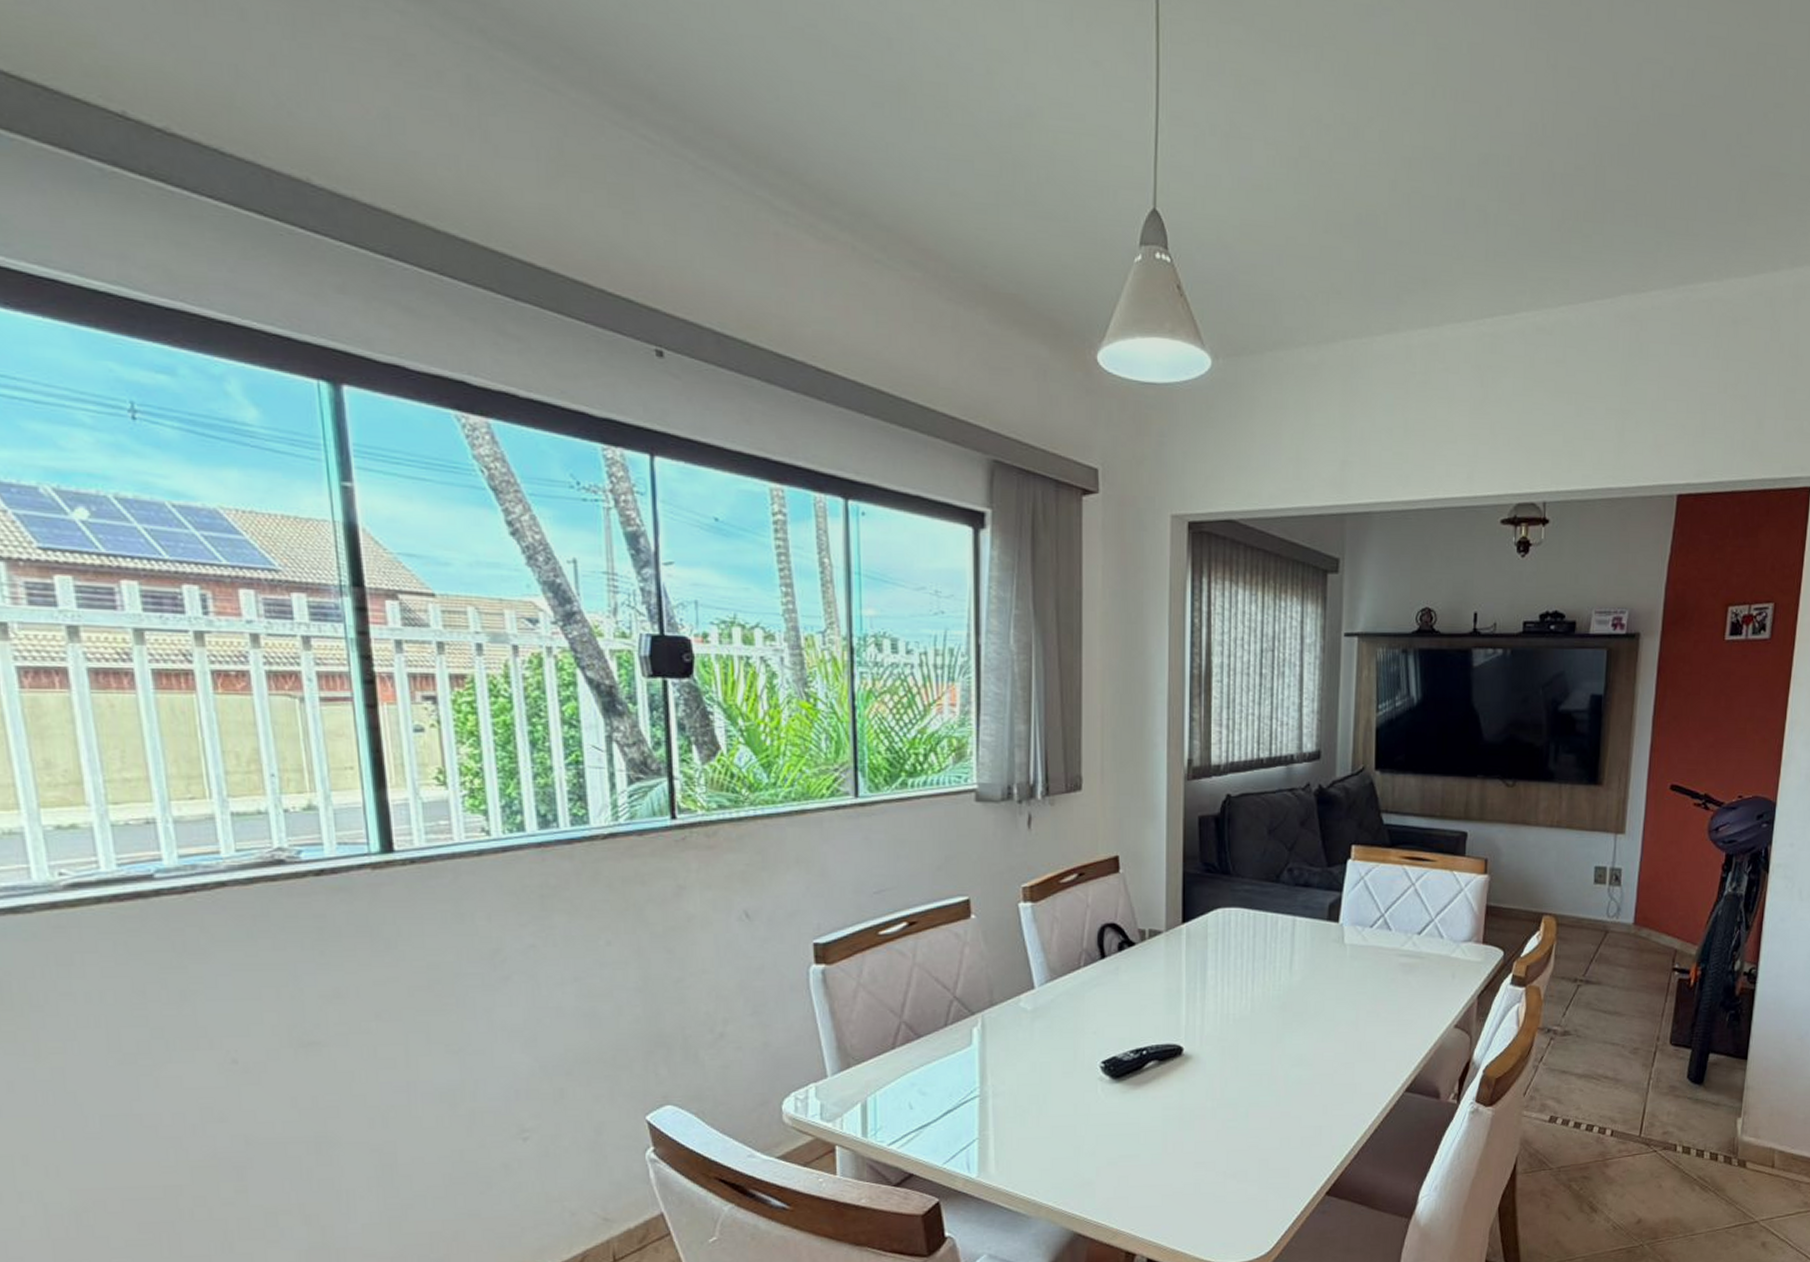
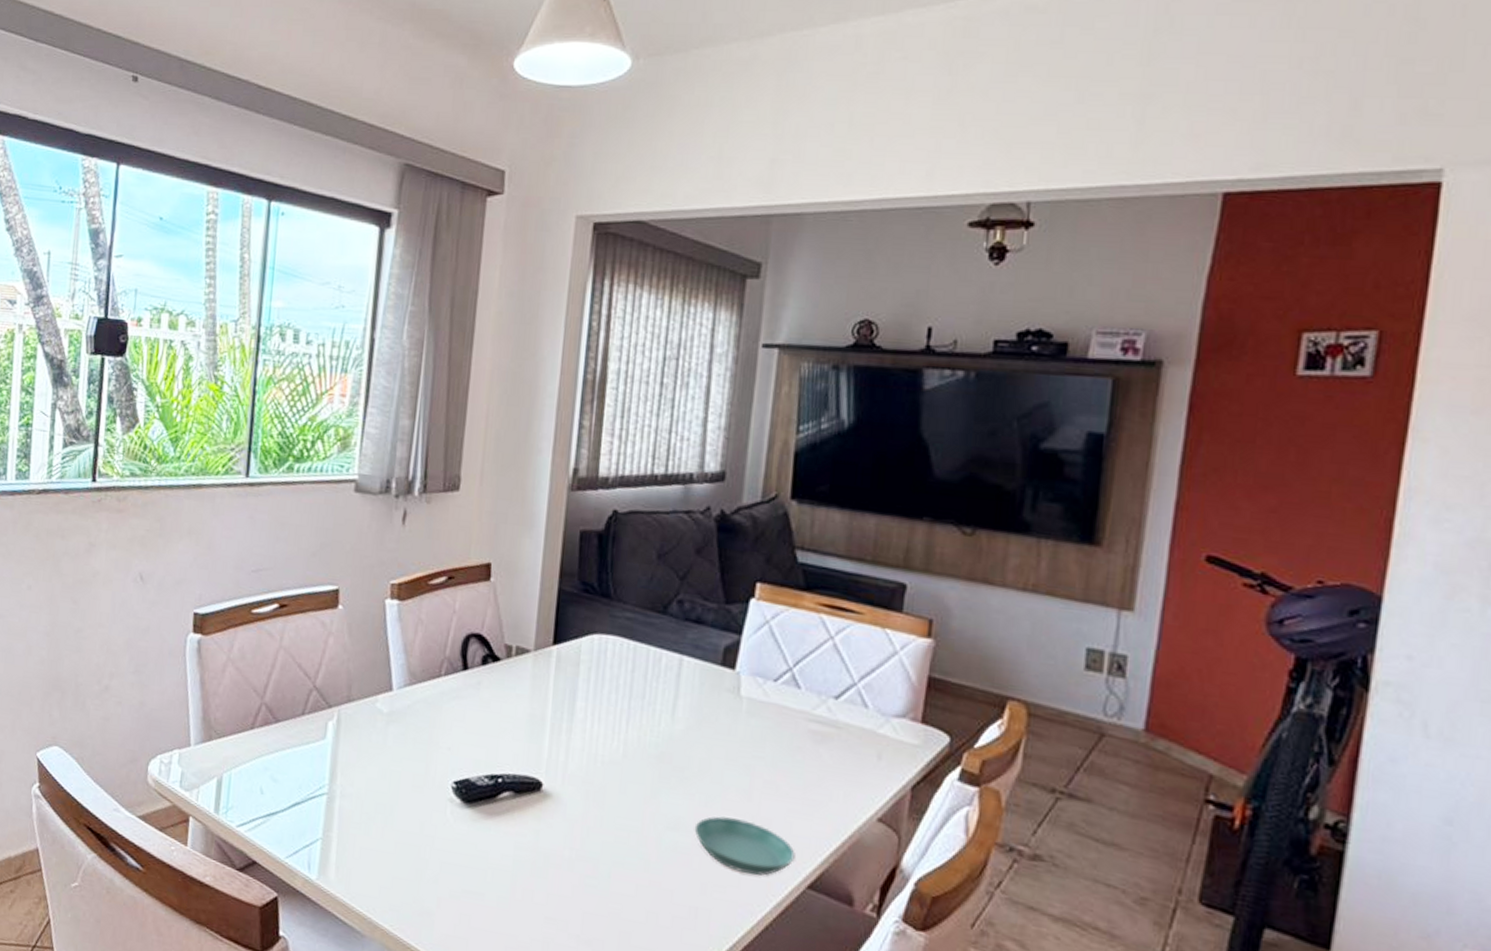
saucer: none [1314,1047,1395,1090] -> present [694,816,795,876]

